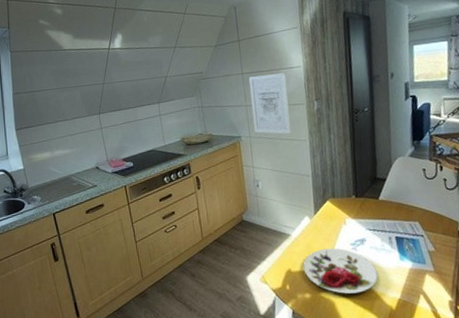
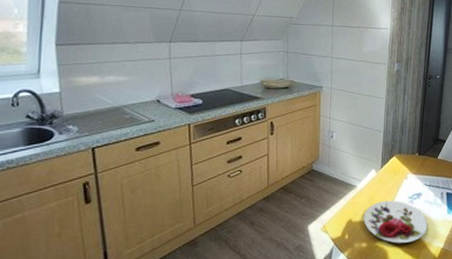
wall art: present [248,72,292,134] -> none [337,30,373,90]

